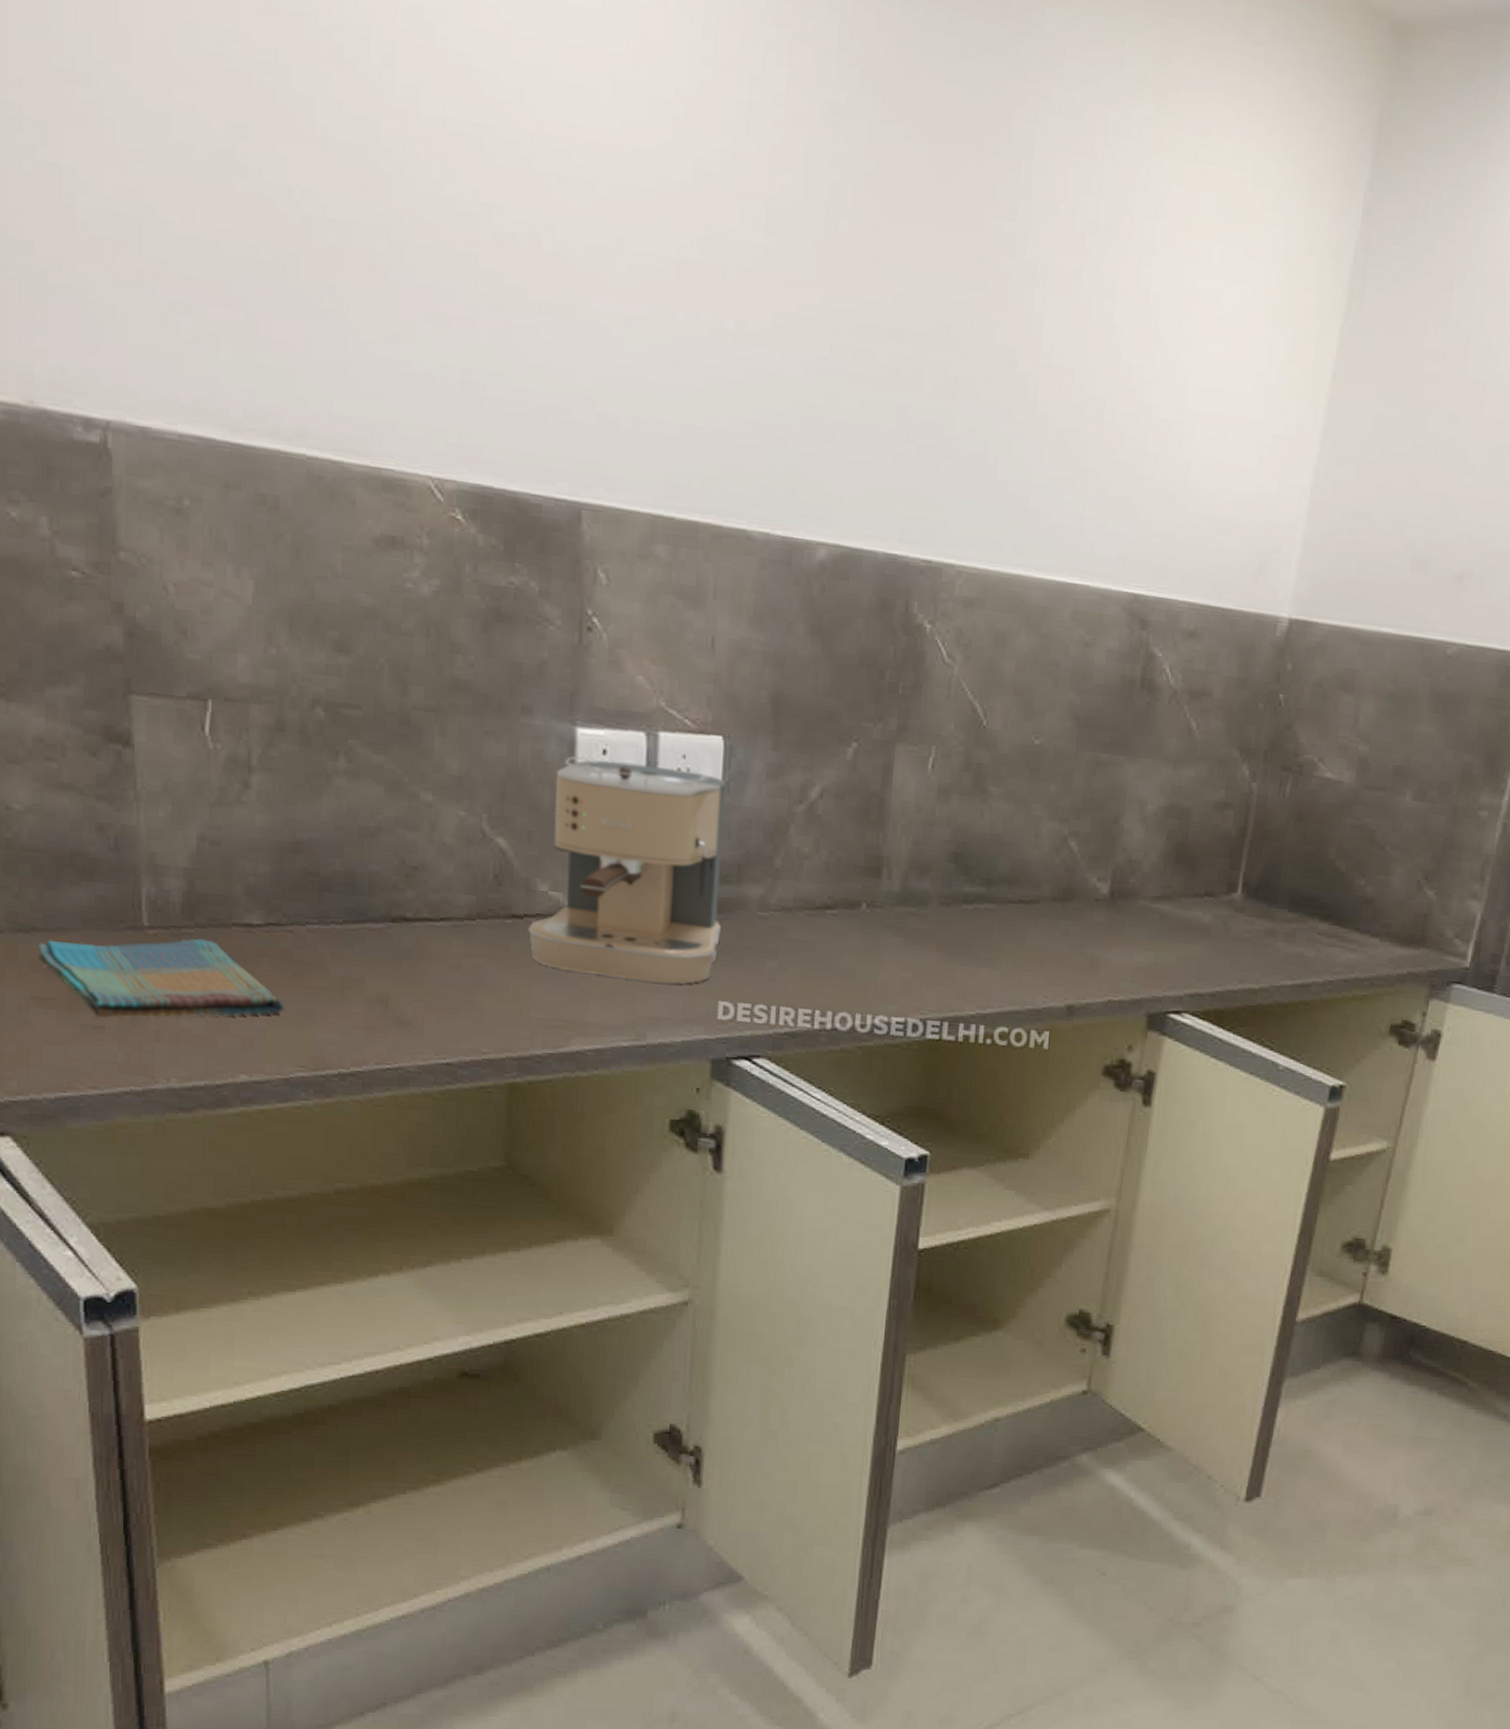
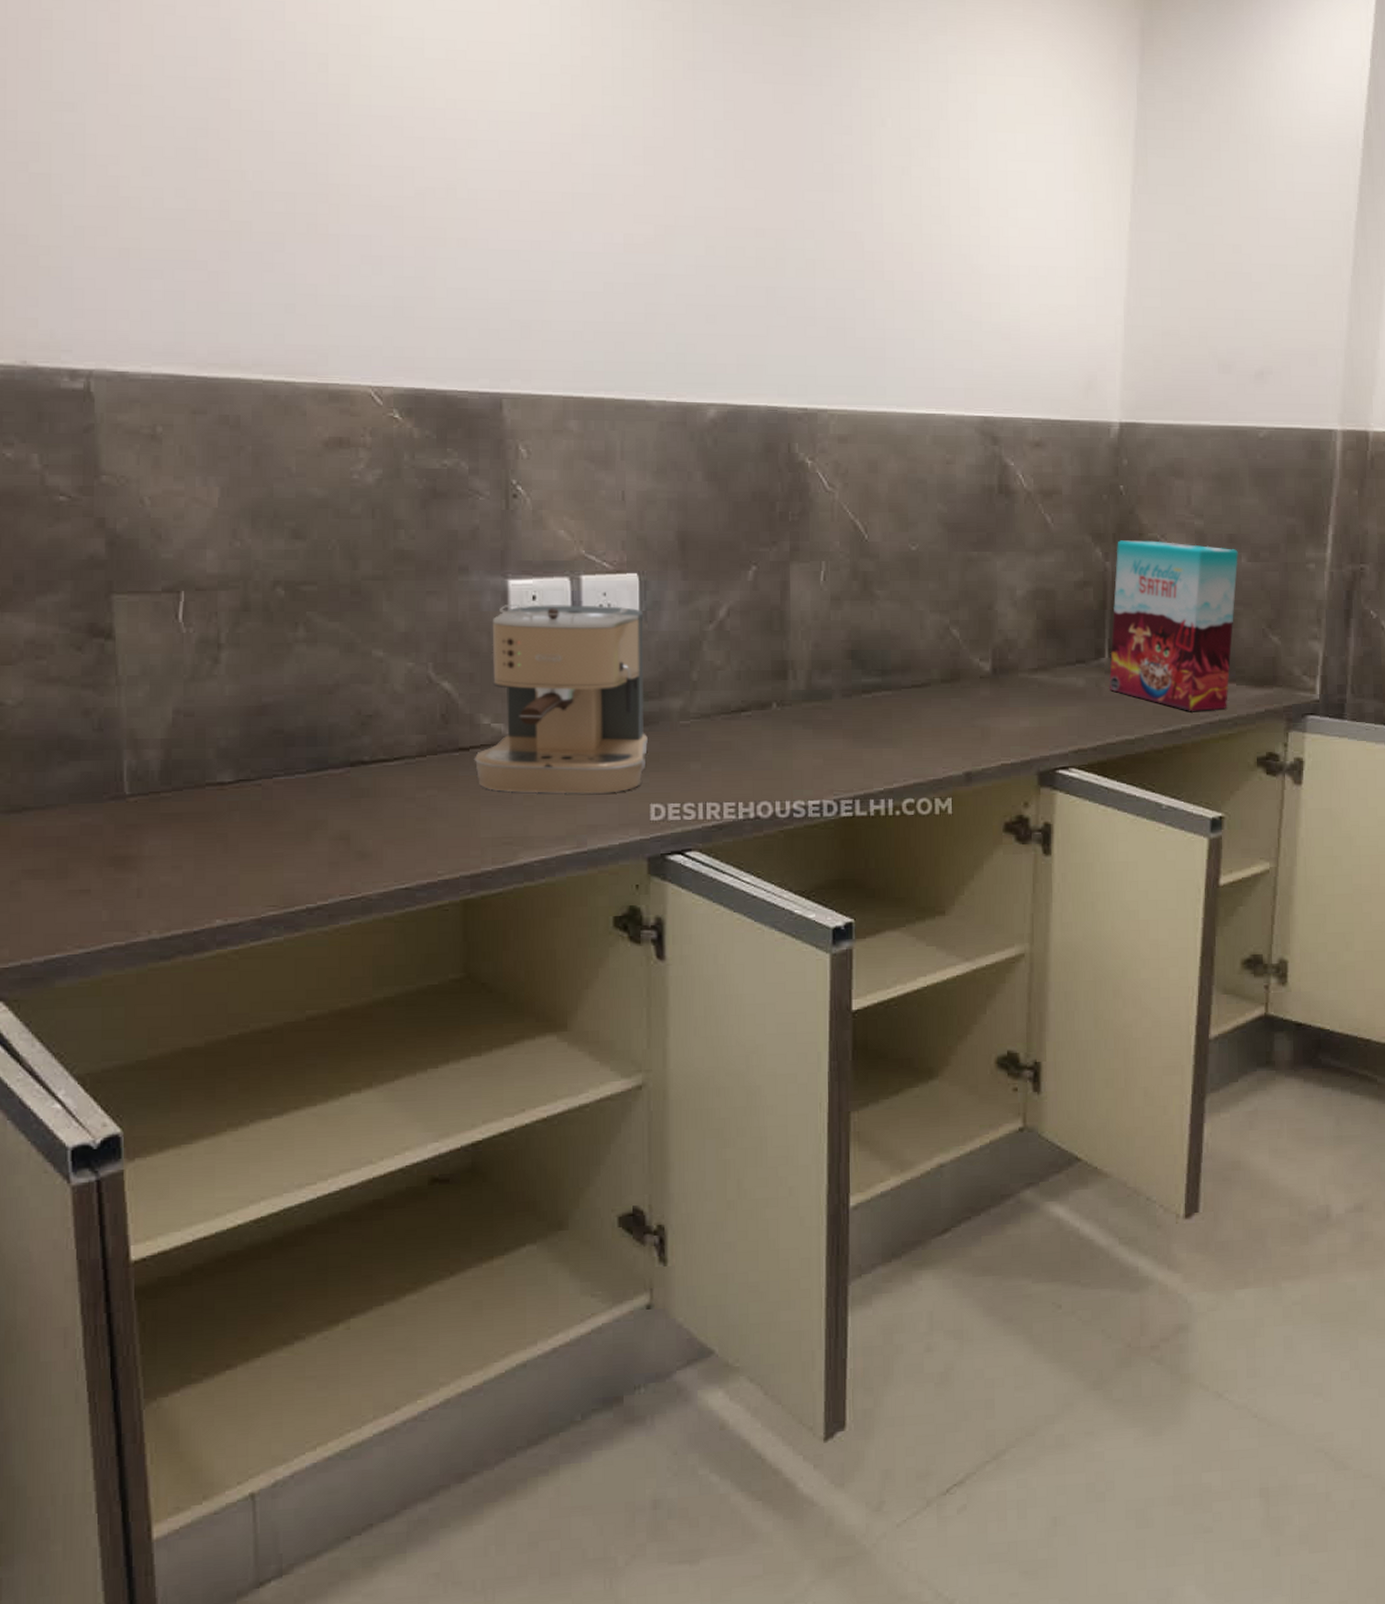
dish towel: present [38,938,284,1019] -> none [29,800,254,883]
cereal box: none [1238,759,1403,967] -> present [1109,540,1238,711]

